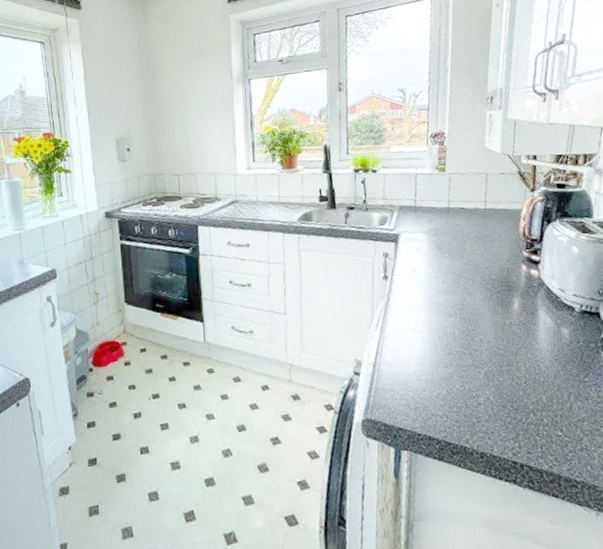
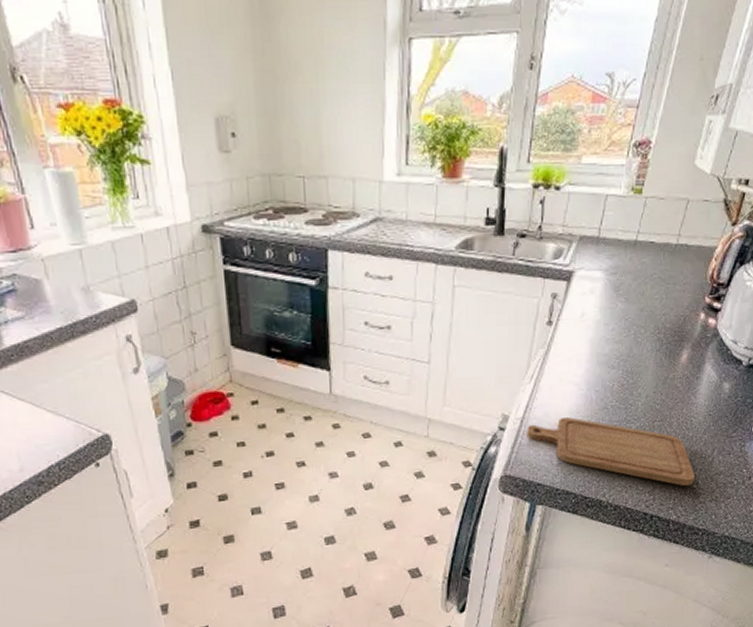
chopping board: none [380,362,559,434] -> present [527,417,696,487]

